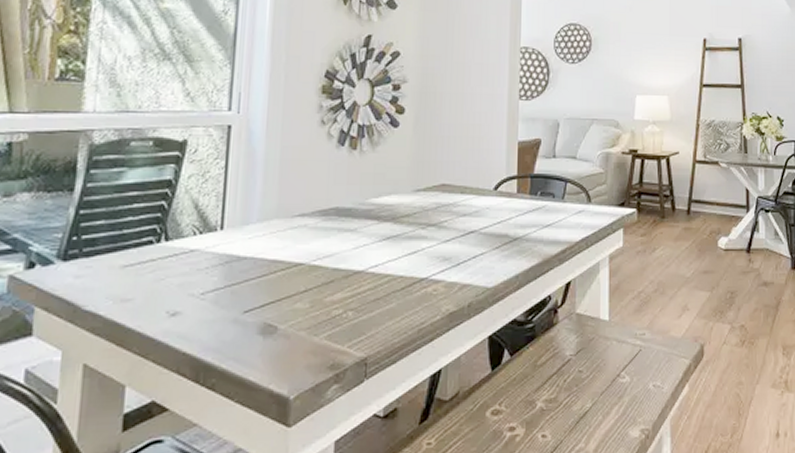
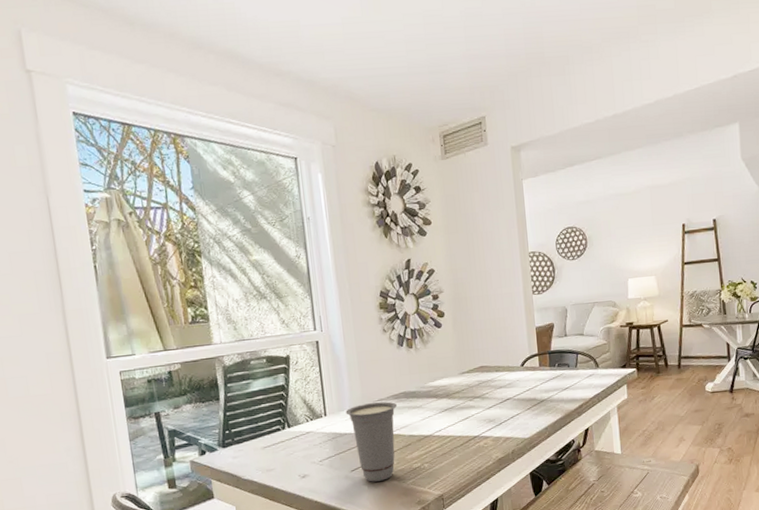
cup: none [251,218,323,331] -> present [345,401,397,482]

